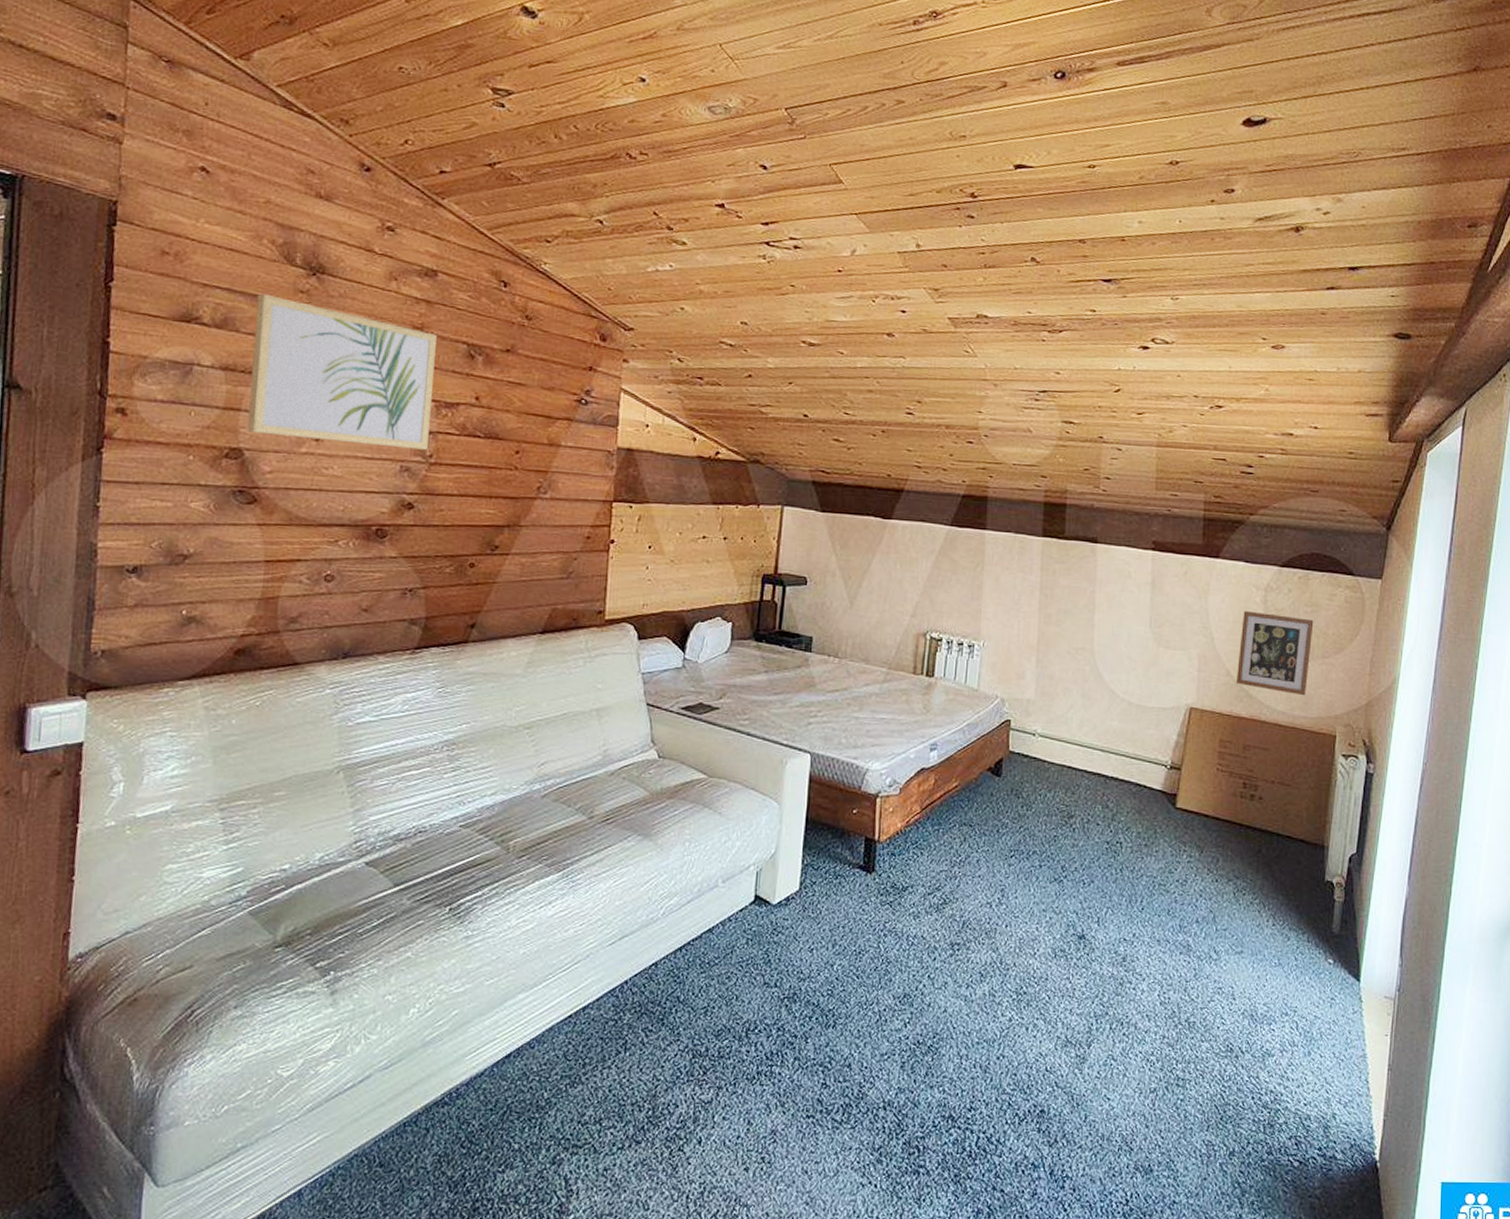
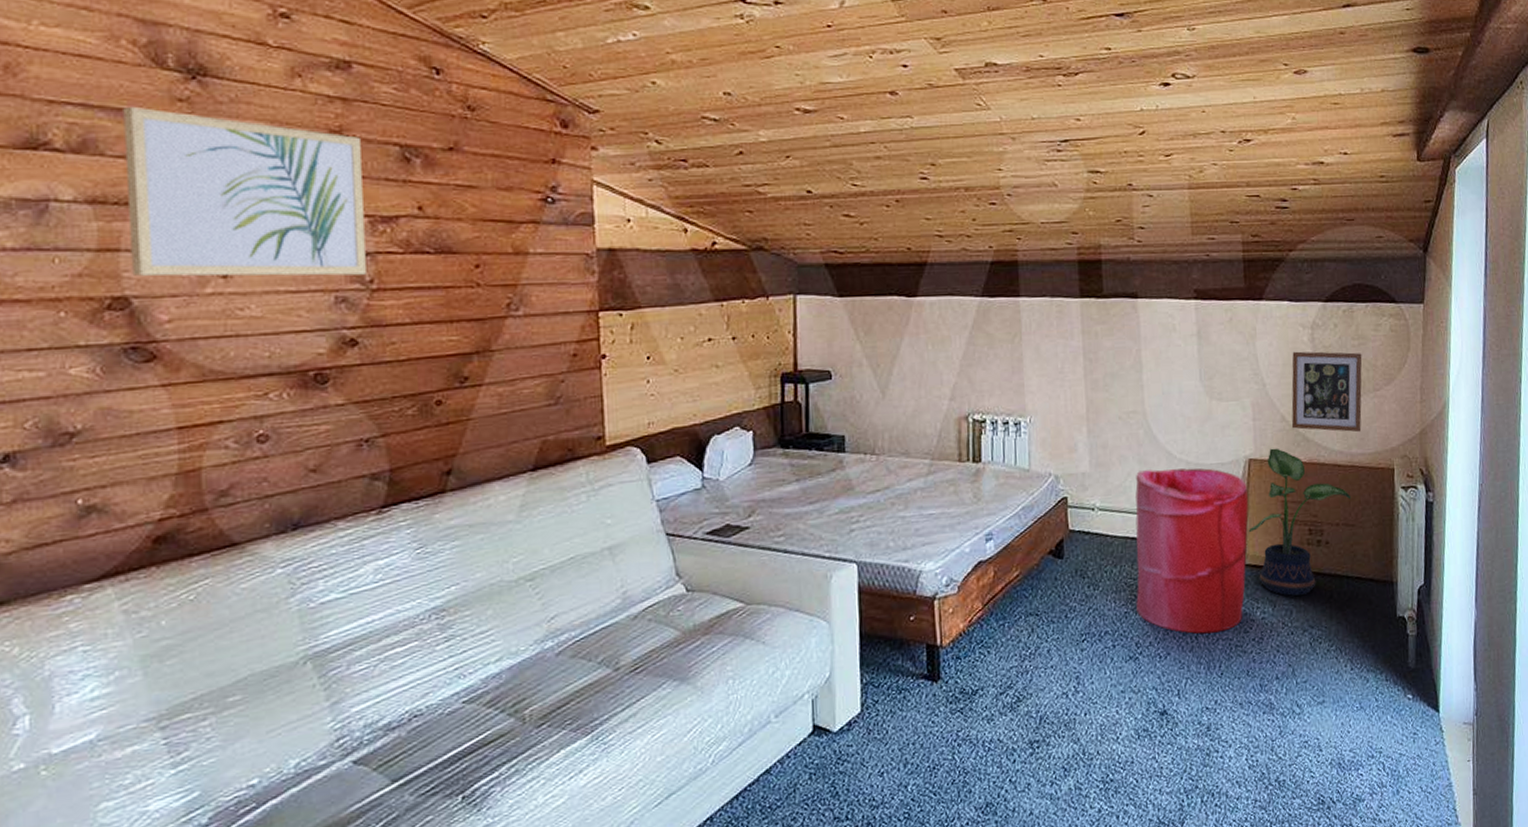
laundry hamper: none [1066,705,1186,869] -> present [1135,468,1249,634]
potted plant: none [1182,700,1290,845] -> present [1248,448,1352,596]

